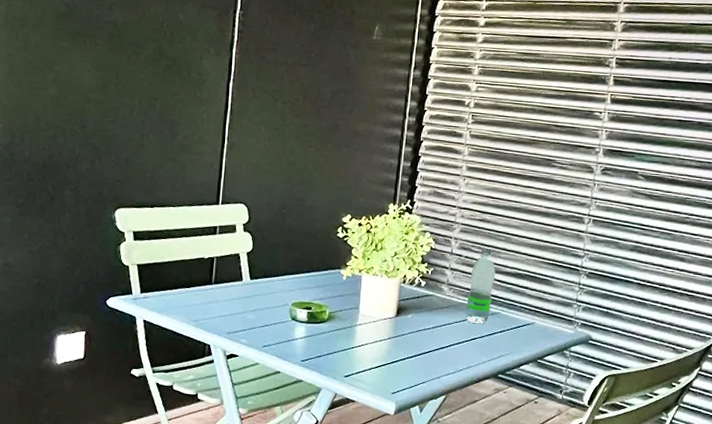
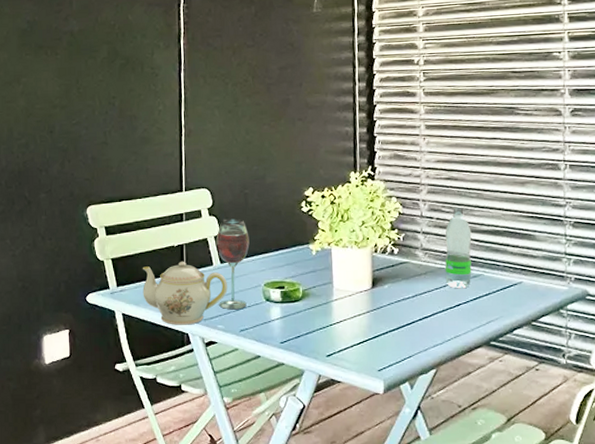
teapot: none [167,273,255,337] -> present [142,261,228,325]
wineglass: none [244,236,282,326] -> present [216,218,250,310]

